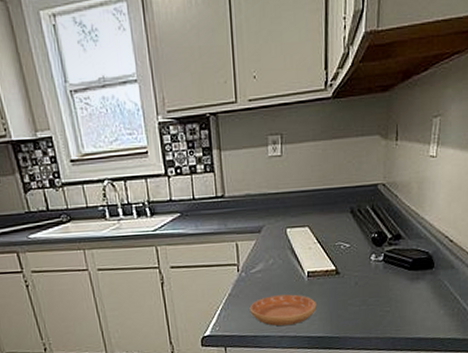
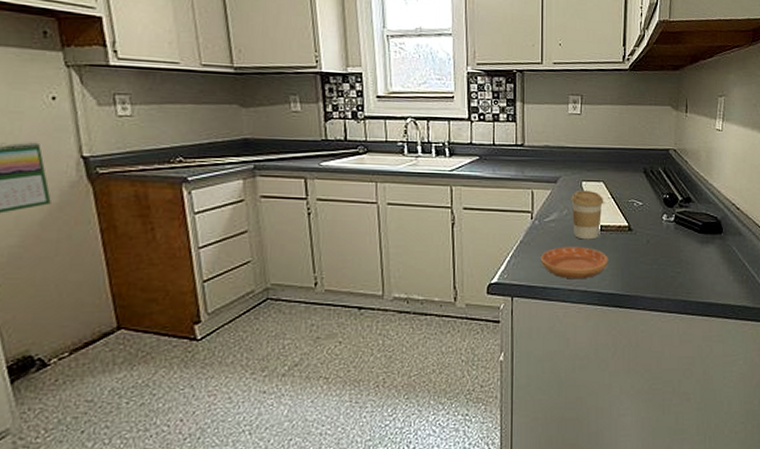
coffee cup: none [276,236,310,287] -> present [571,189,604,240]

